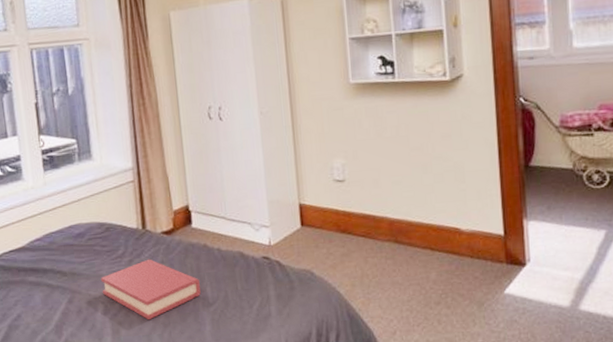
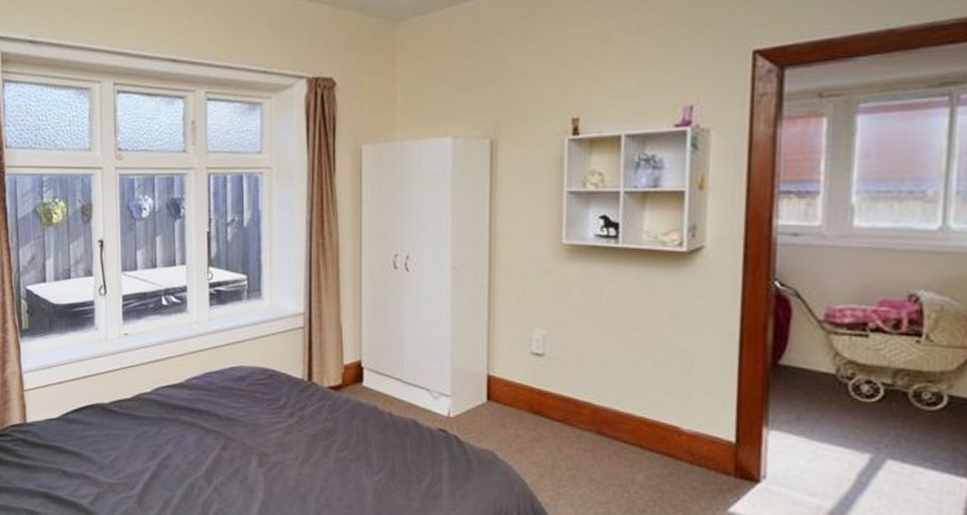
hardback book: present [100,259,201,319] -> none [258,414,365,480]

